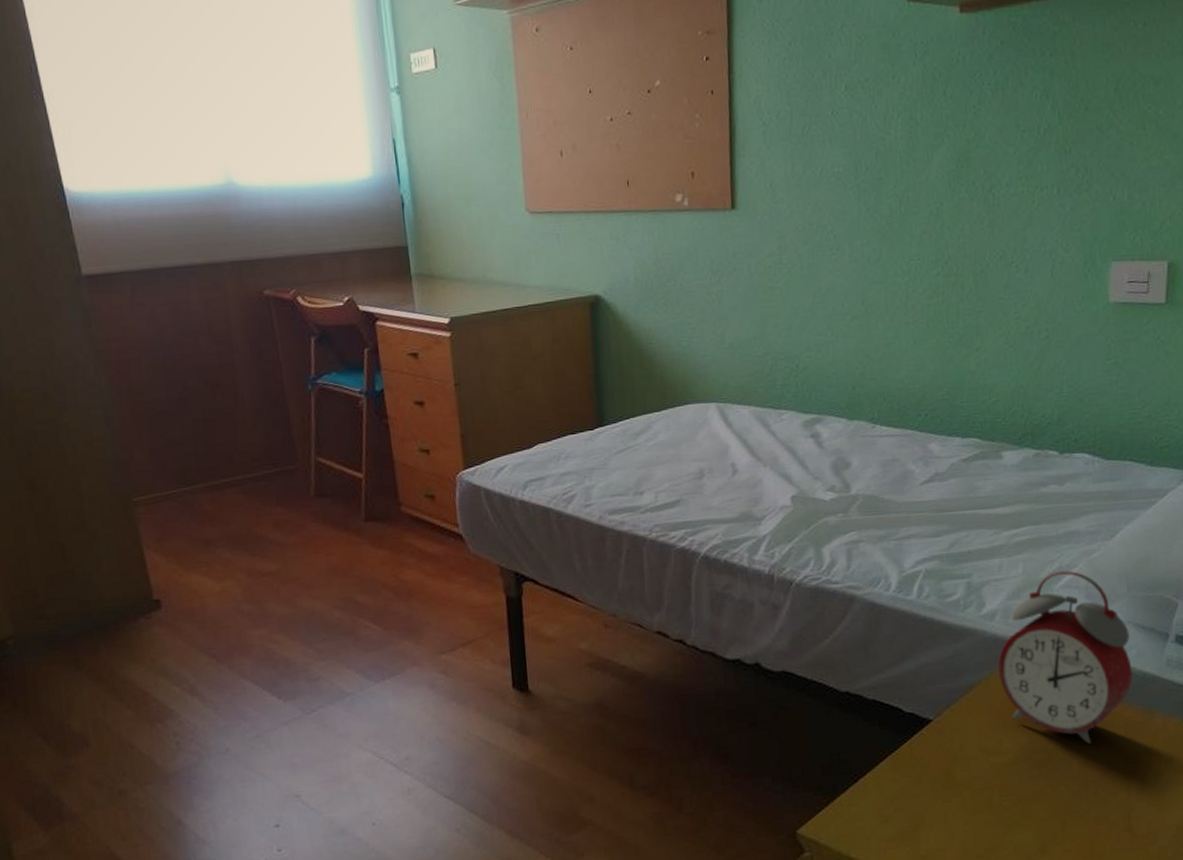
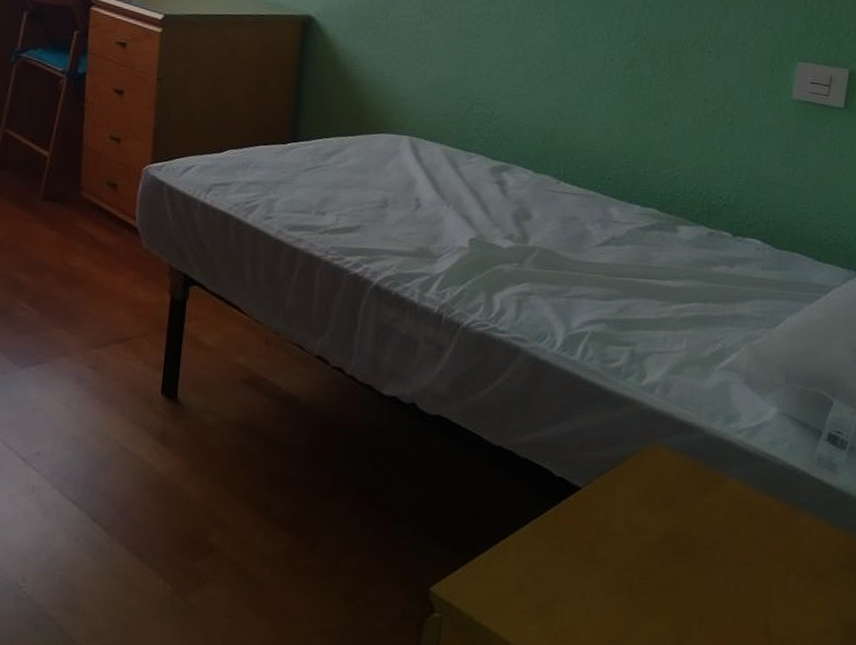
alarm clock: present [998,570,1133,744] -> none [652,352,784,535]

